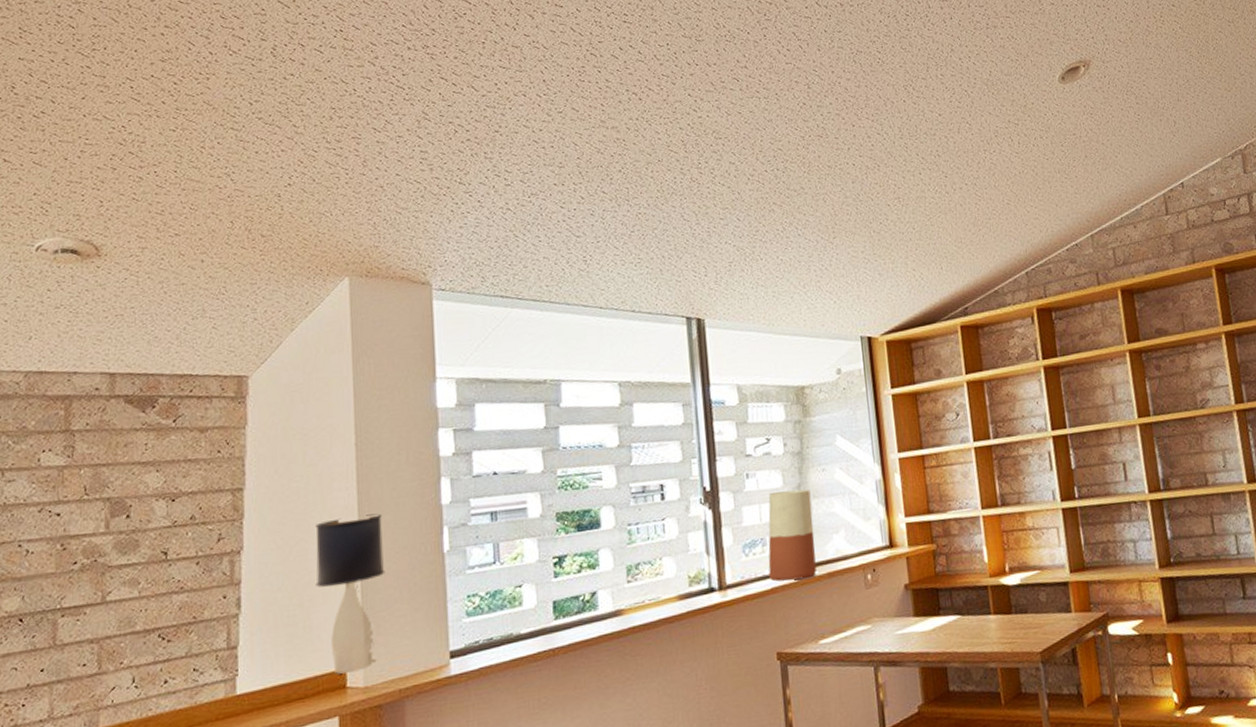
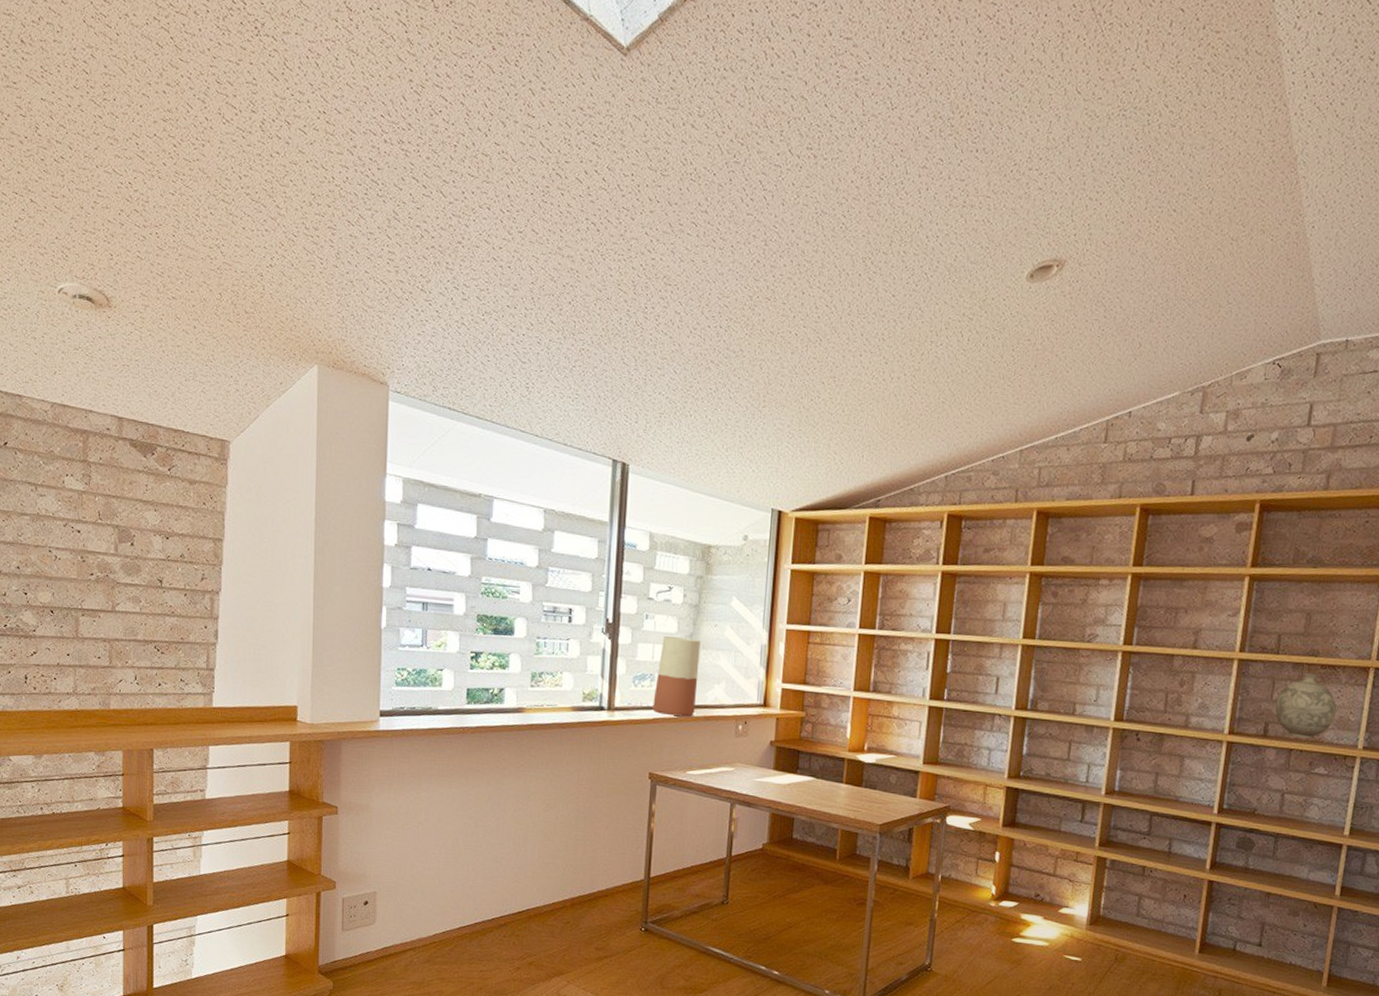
table lamp: present [315,513,385,674] -> none [277,581,333,710]

